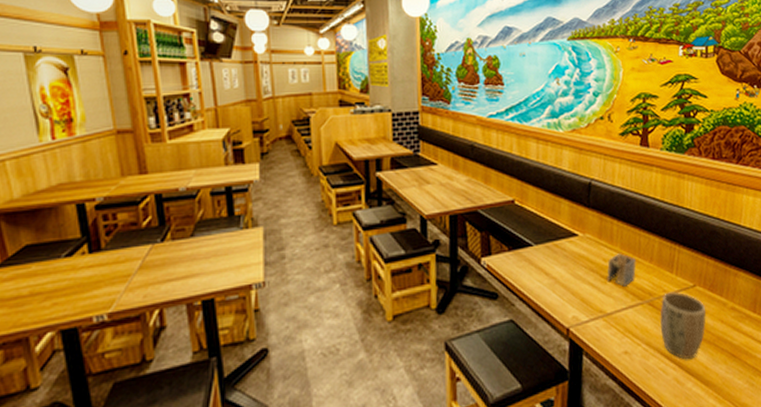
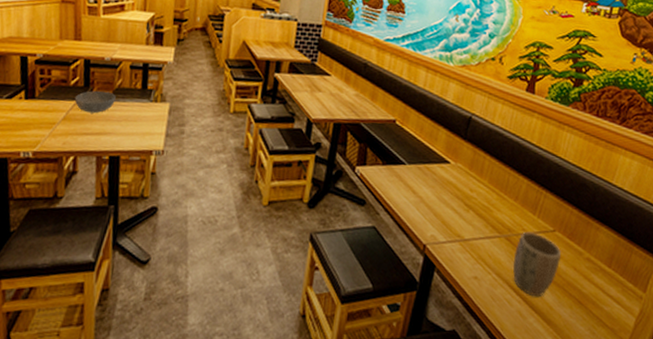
bowl: none [149,226,199,256] -> present [74,91,116,114]
napkin holder: present [607,253,636,287] -> none [470,187,501,218]

